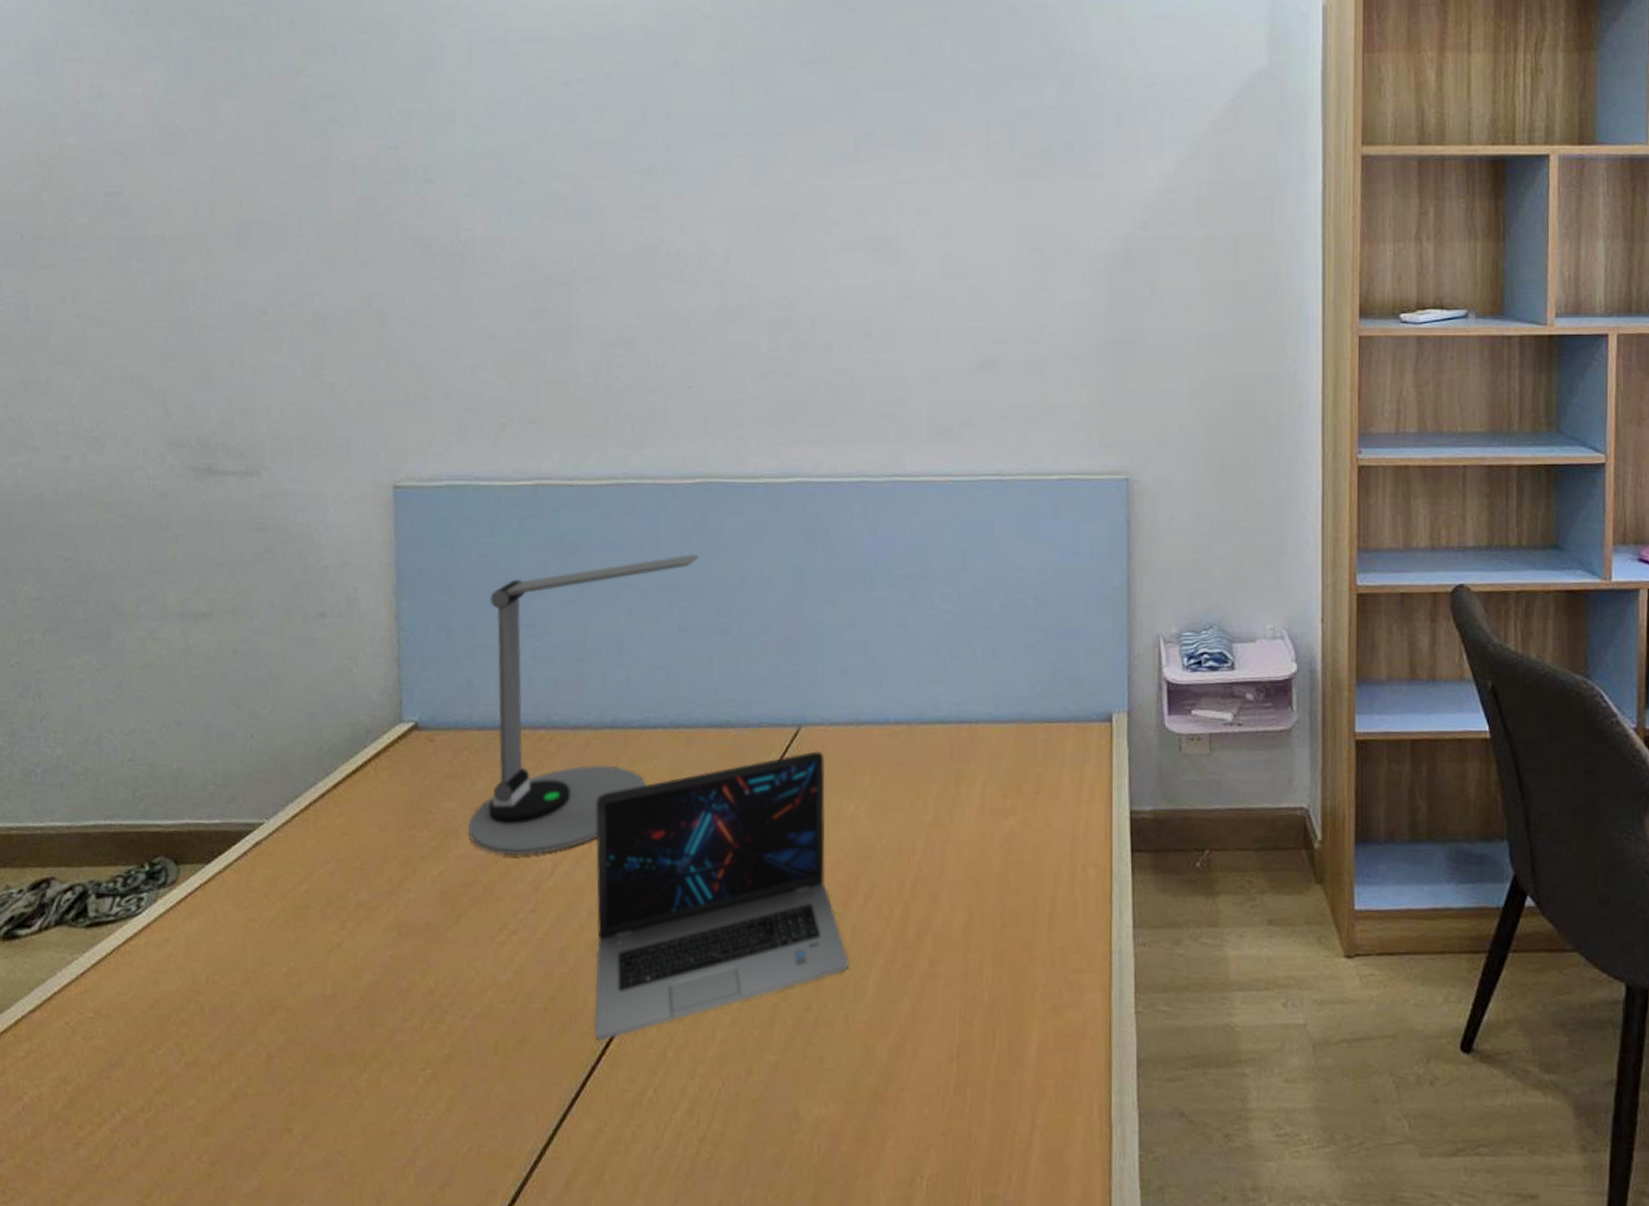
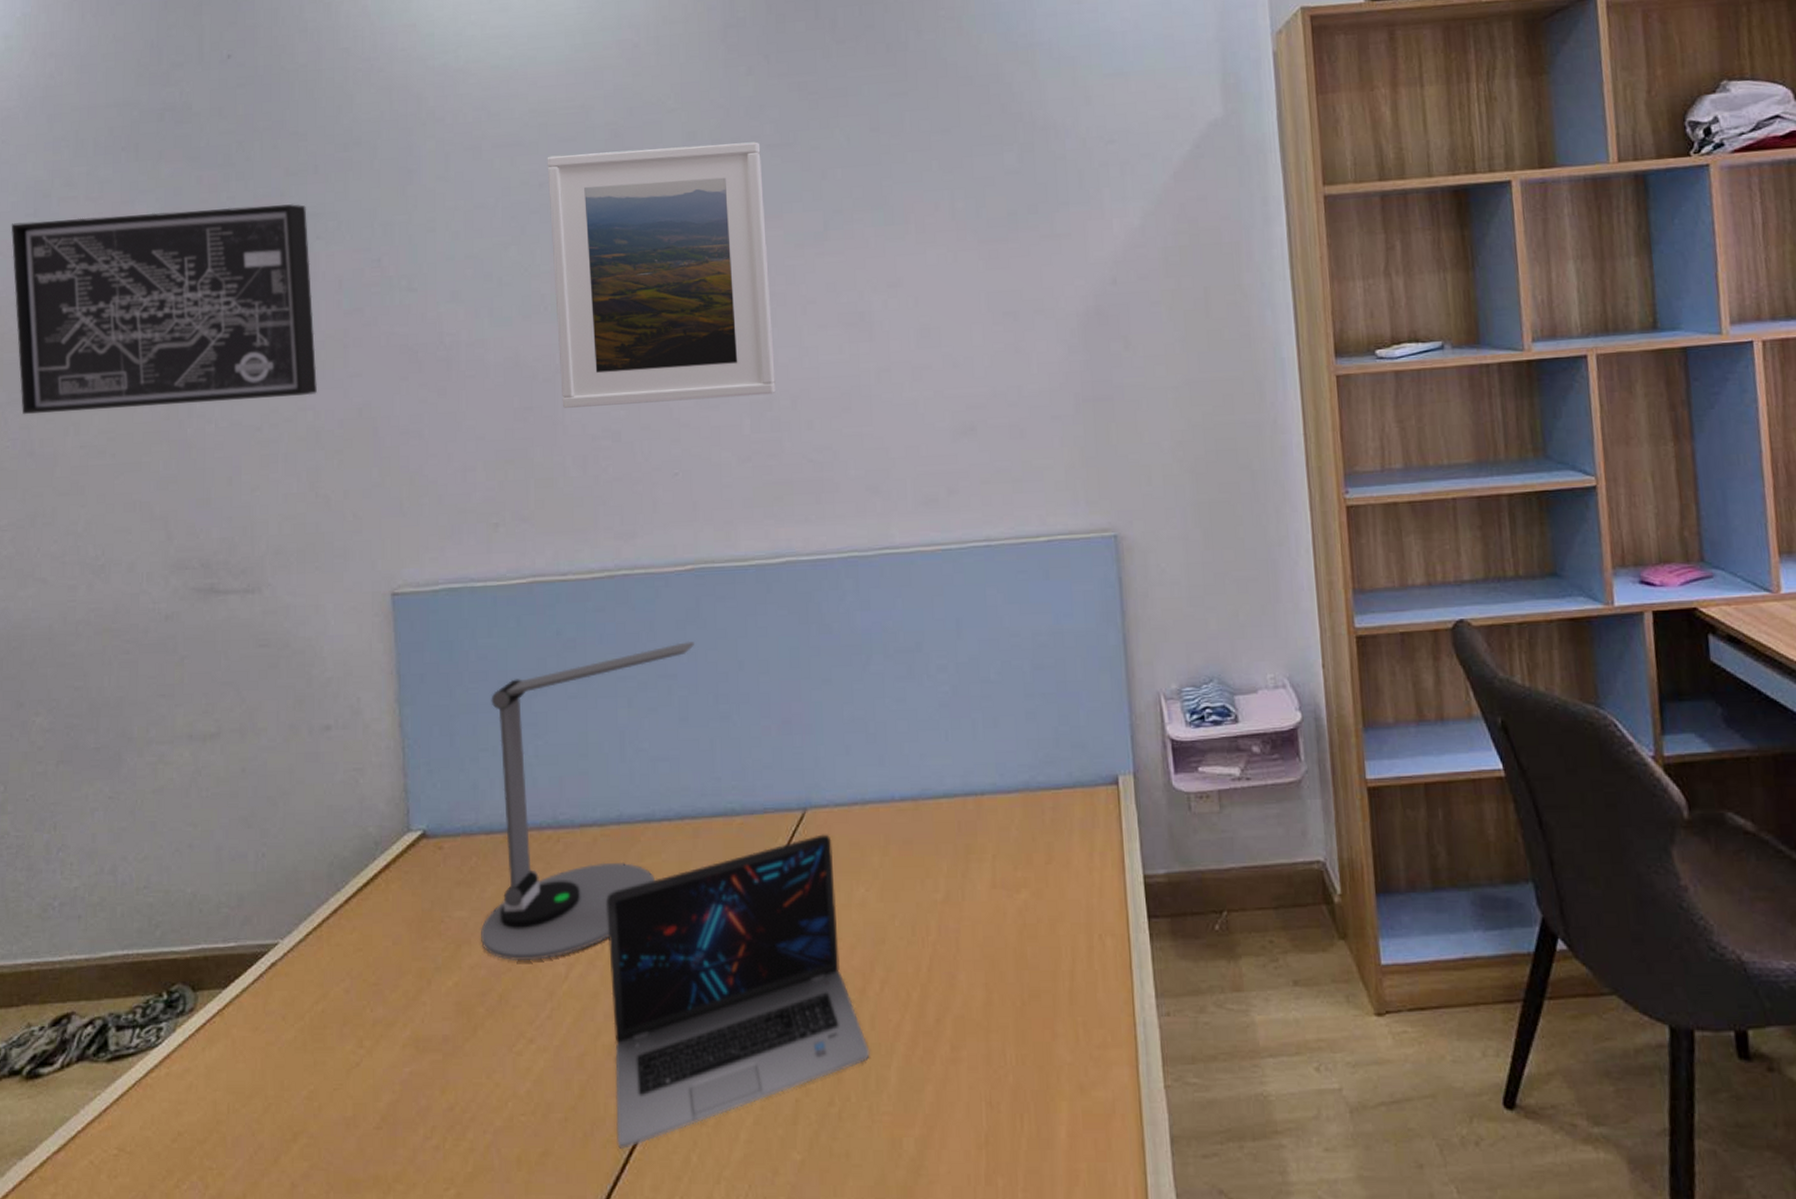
wall art: none [11,80,327,281] -> present [11,204,317,415]
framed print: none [574,54,797,314] -> present [547,142,776,408]

